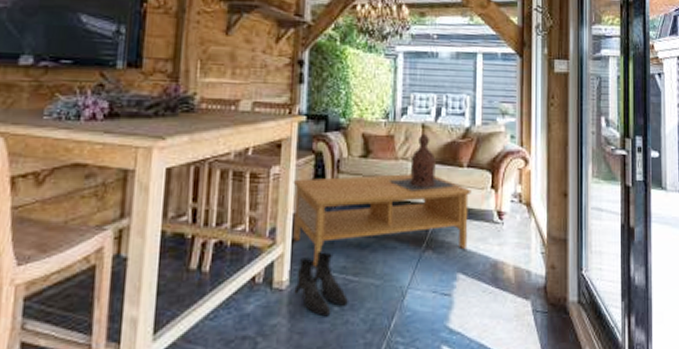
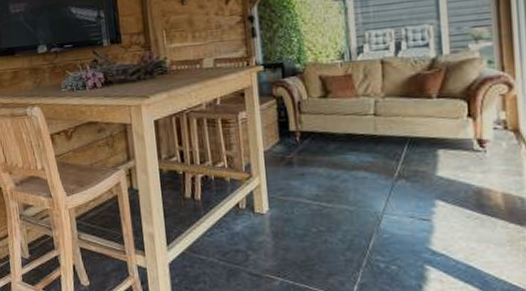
coffee table: present [293,174,472,268] -> none [259,109,445,196]
boots: present [294,250,349,317] -> none [274,181,326,237]
lantern: present [389,133,454,191] -> none [351,69,424,126]

